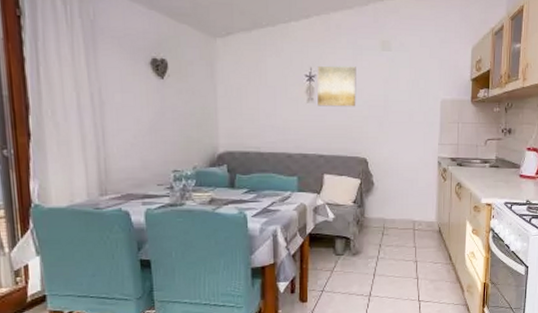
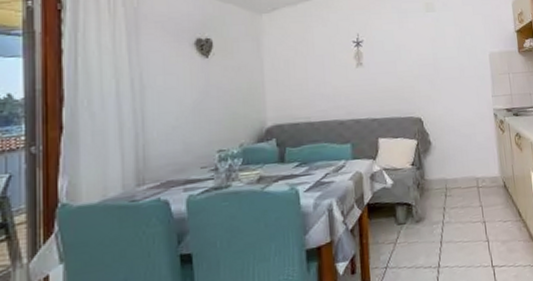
wall art: present [317,65,356,107] -> none [364,29,406,70]

